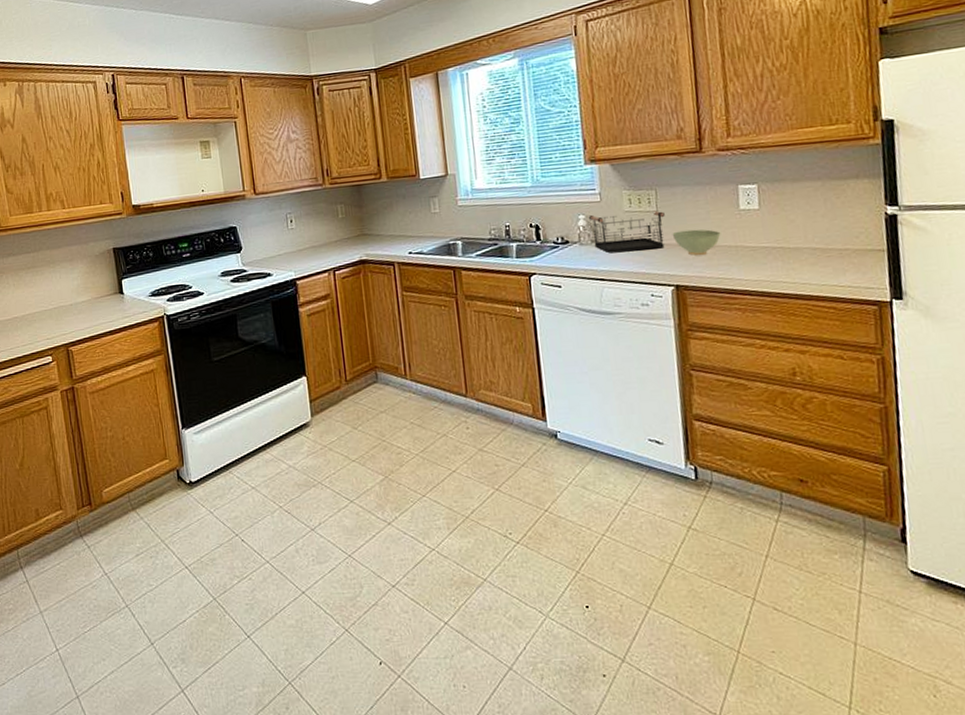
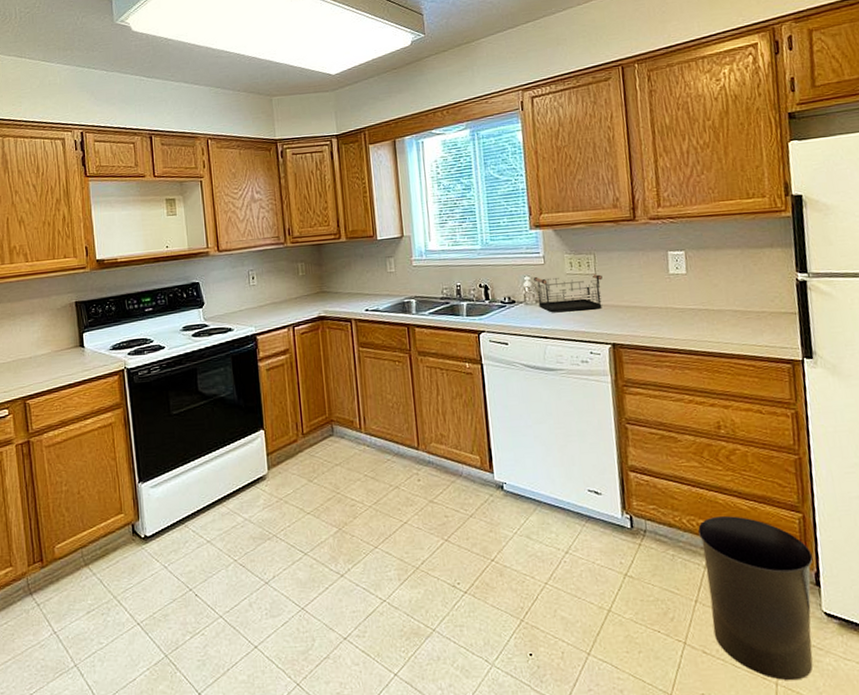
bowl: present [672,229,721,256] -> none [609,291,653,316]
waste bin: none [769,467,899,641] -> present [698,515,814,681]

